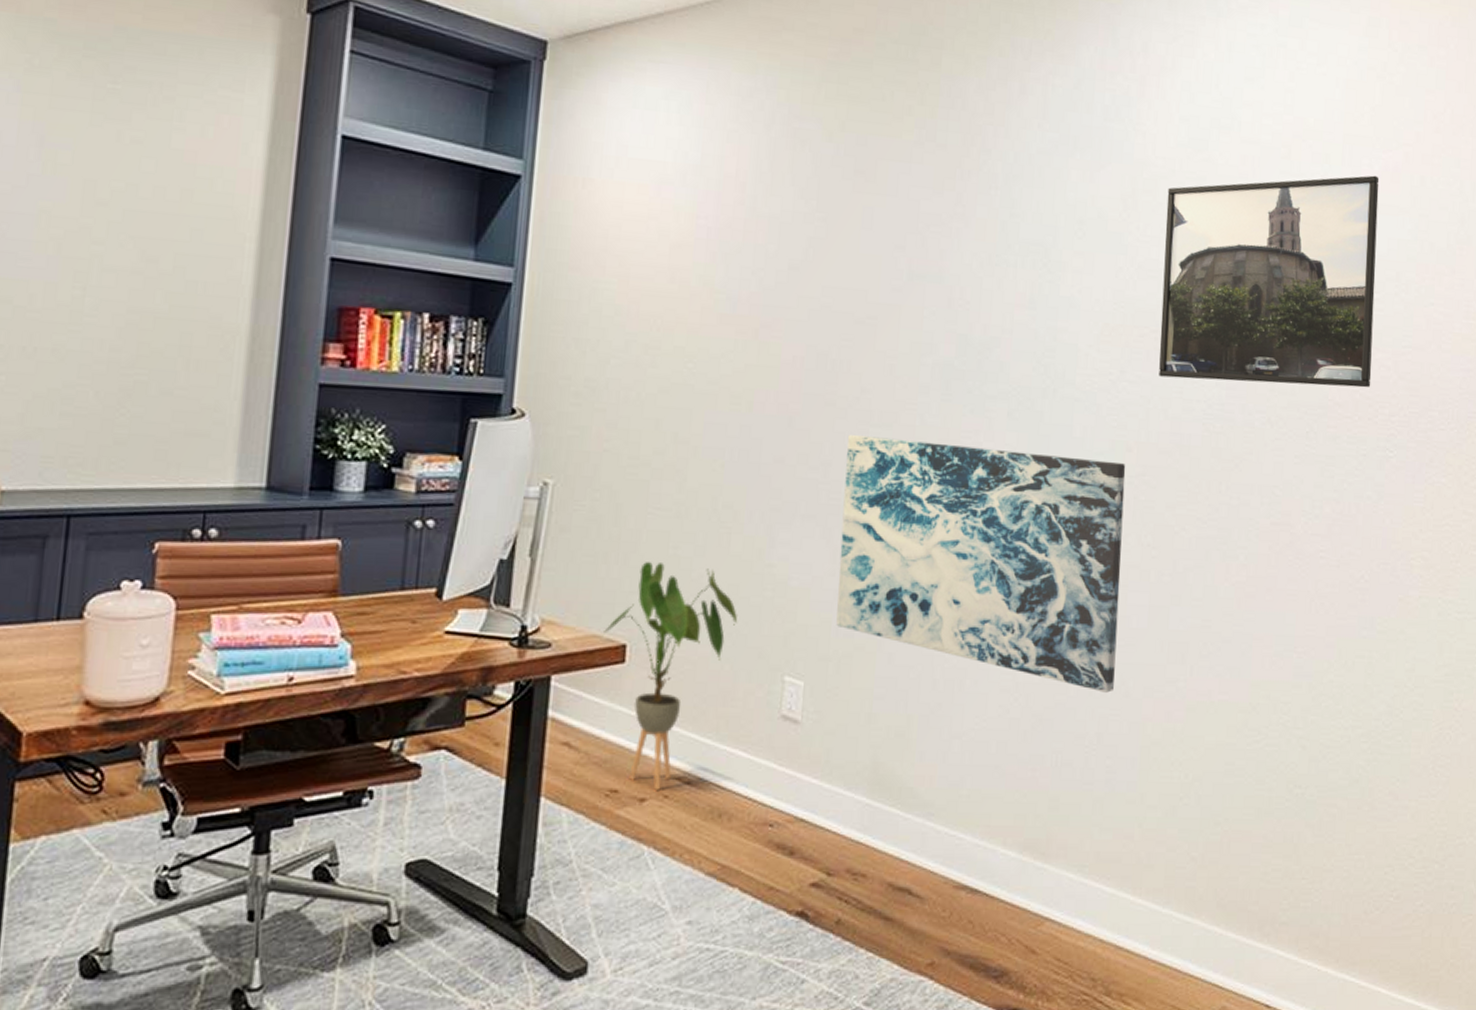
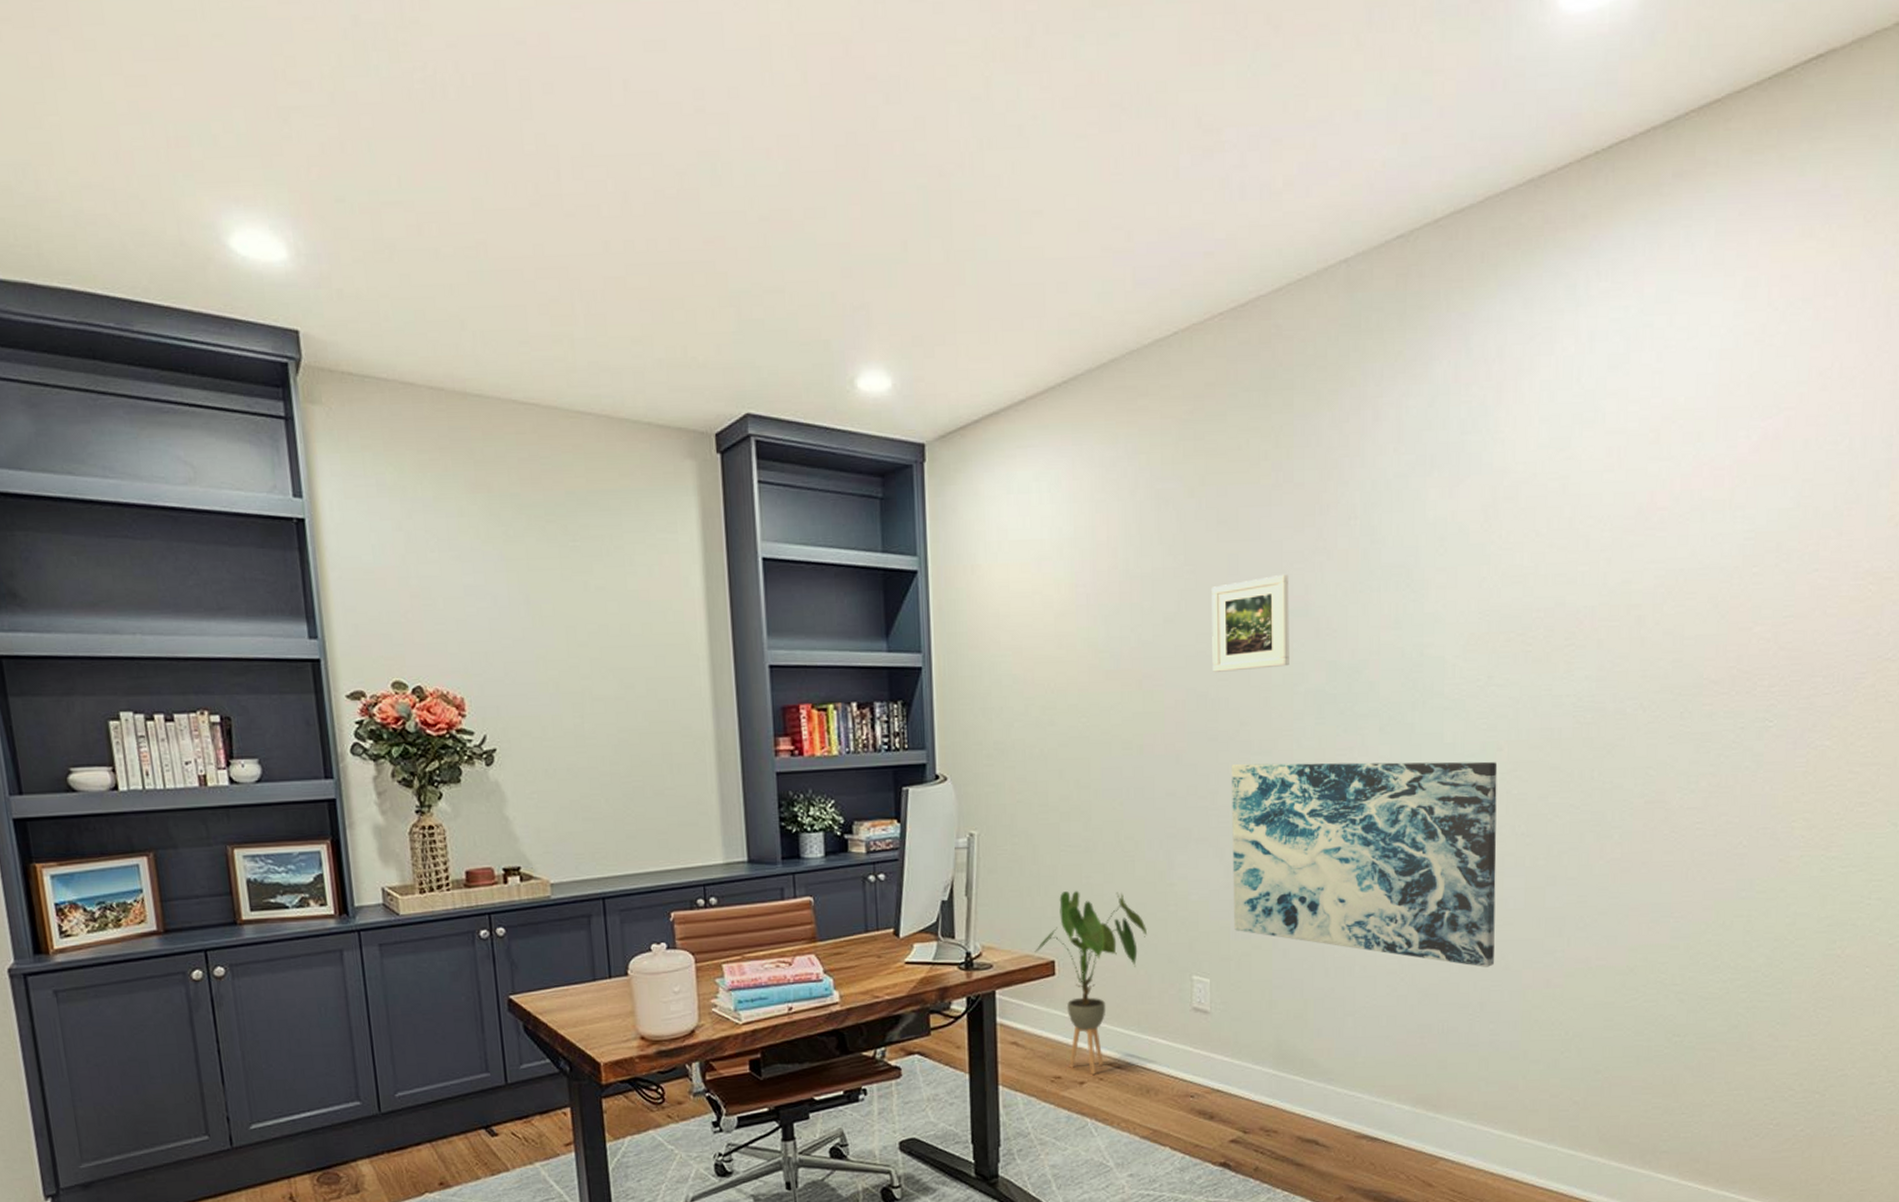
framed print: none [836,235,924,334] -> present [1212,574,1289,672]
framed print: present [1159,175,1380,388] -> none [1526,446,1758,677]

